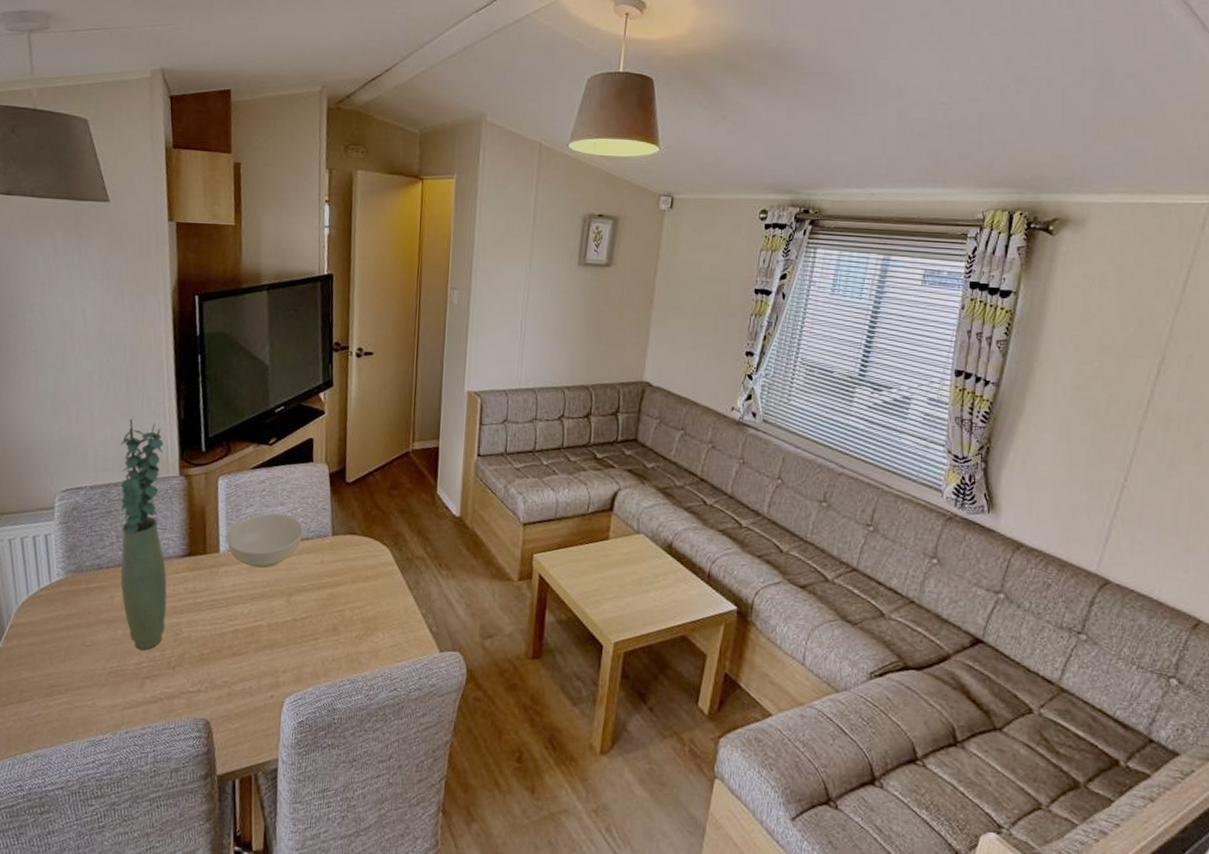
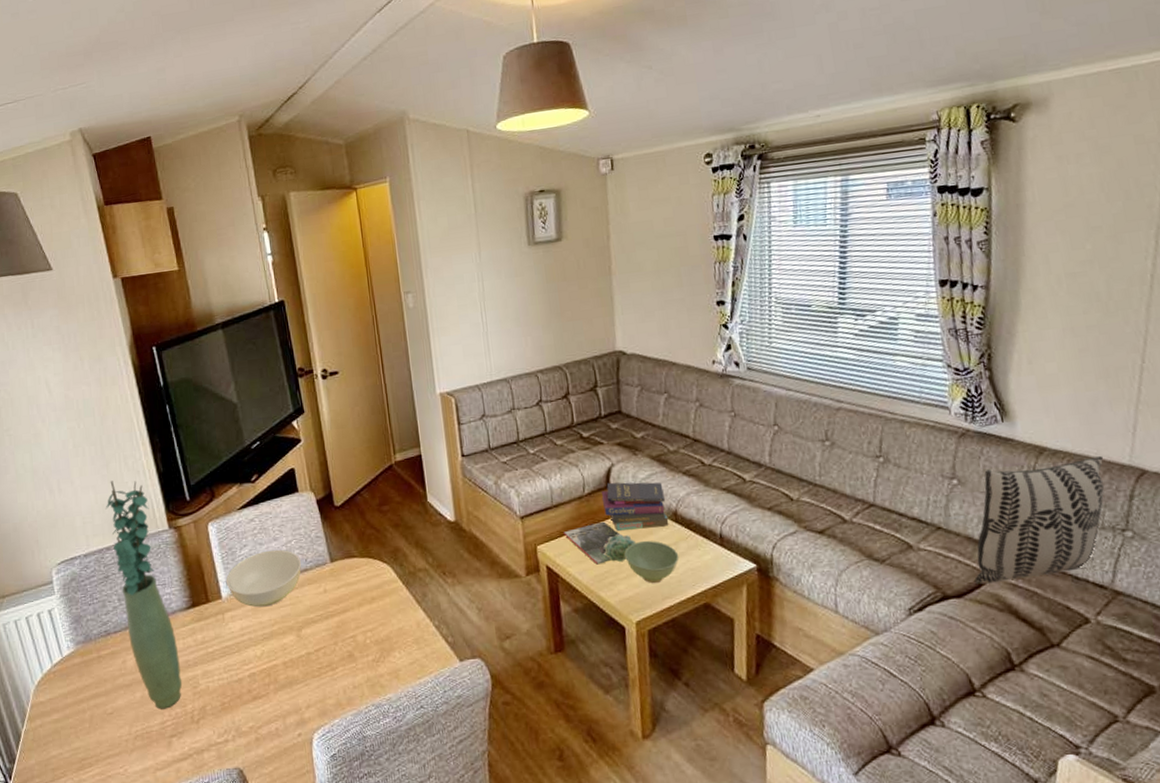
magazine: none [561,541,614,582] -> present [563,521,619,565]
succulent plant: none [596,555,628,584] -> present [603,533,635,563]
books: none [603,505,663,556] -> present [601,482,669,531]
bowl: none [615,566,666,609] -> present [624,540,679,584]
pillow: none [936,555,1074,663] -> present [975,456,1104,585]

